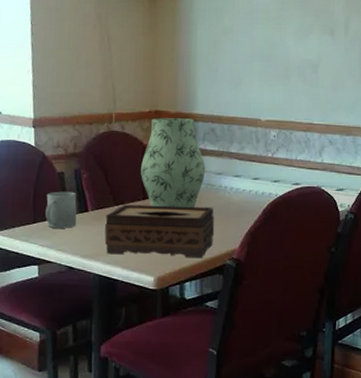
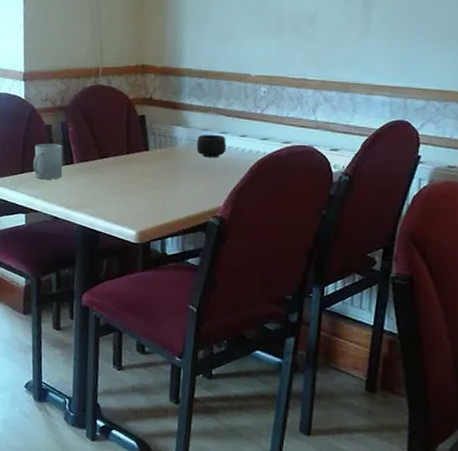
tissue box: present [104,204,215,259] -> none [88,158,199,215]
vase: present [141,118,206,208] -> none [125,72,191,163]
mug: none [211,178,240,201] -> present [196,134,226,158]

